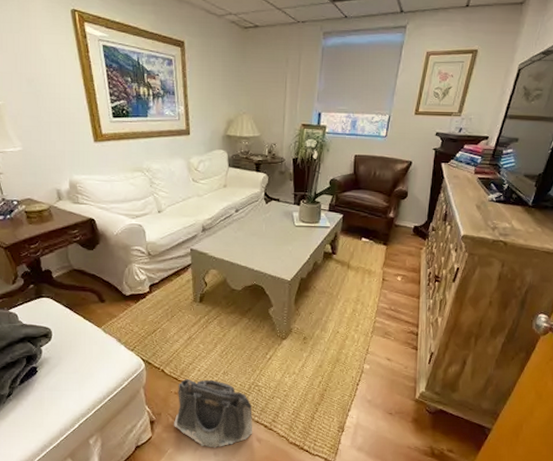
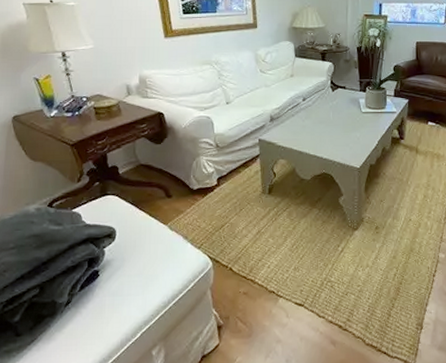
saddlebag: present [174,379,253,448] -> none [243,276,326,354]

